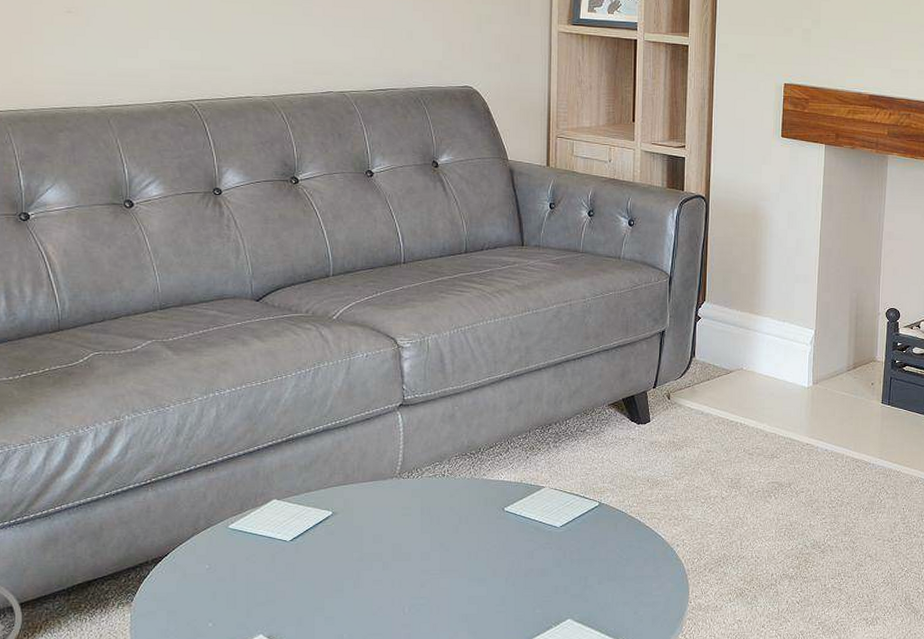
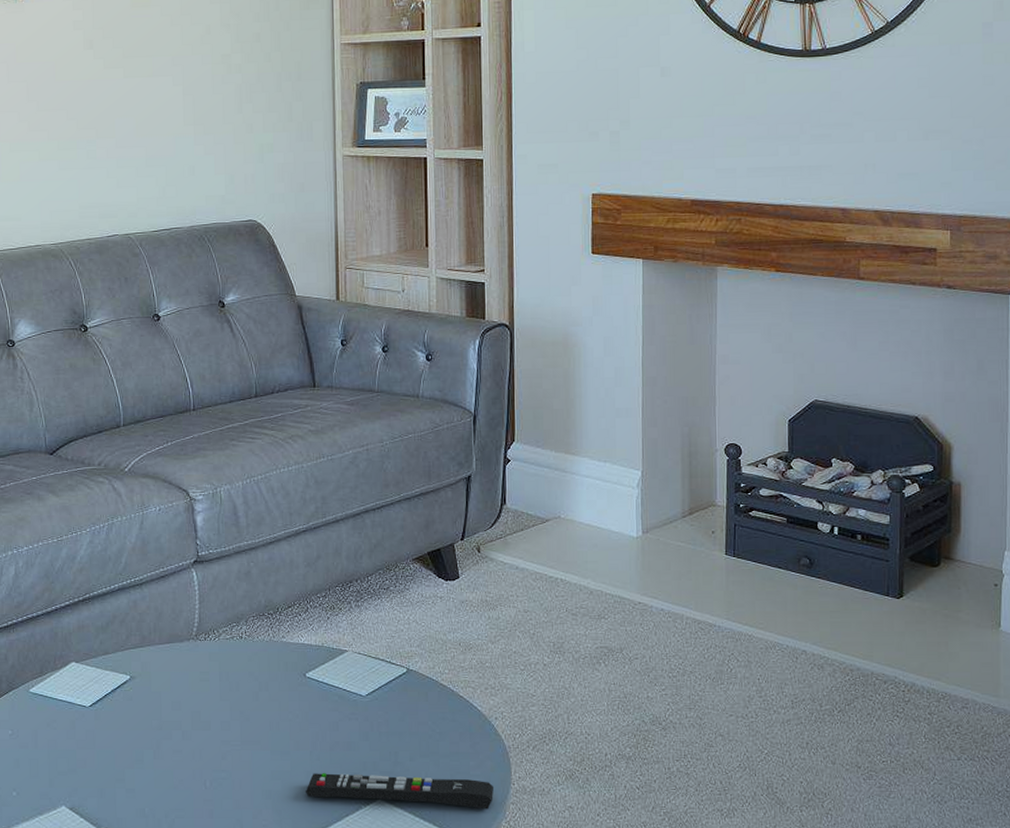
remote control: none [500,596,674,625] -> present [306,772,495,809]

